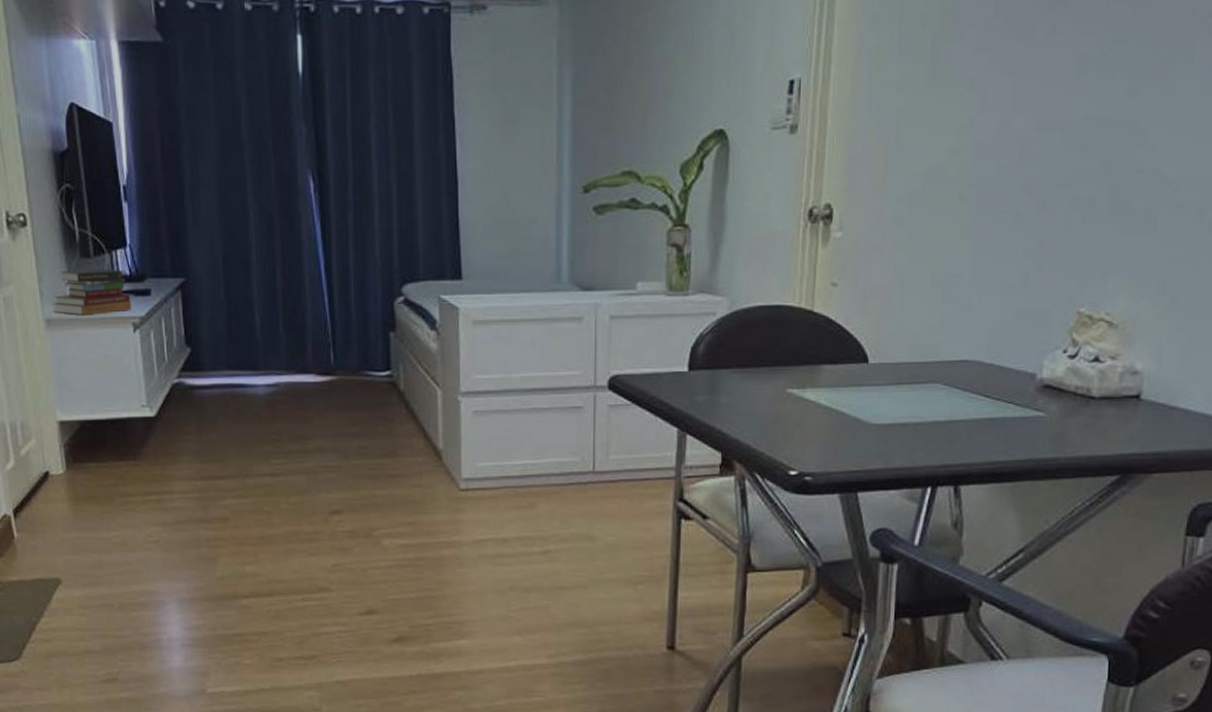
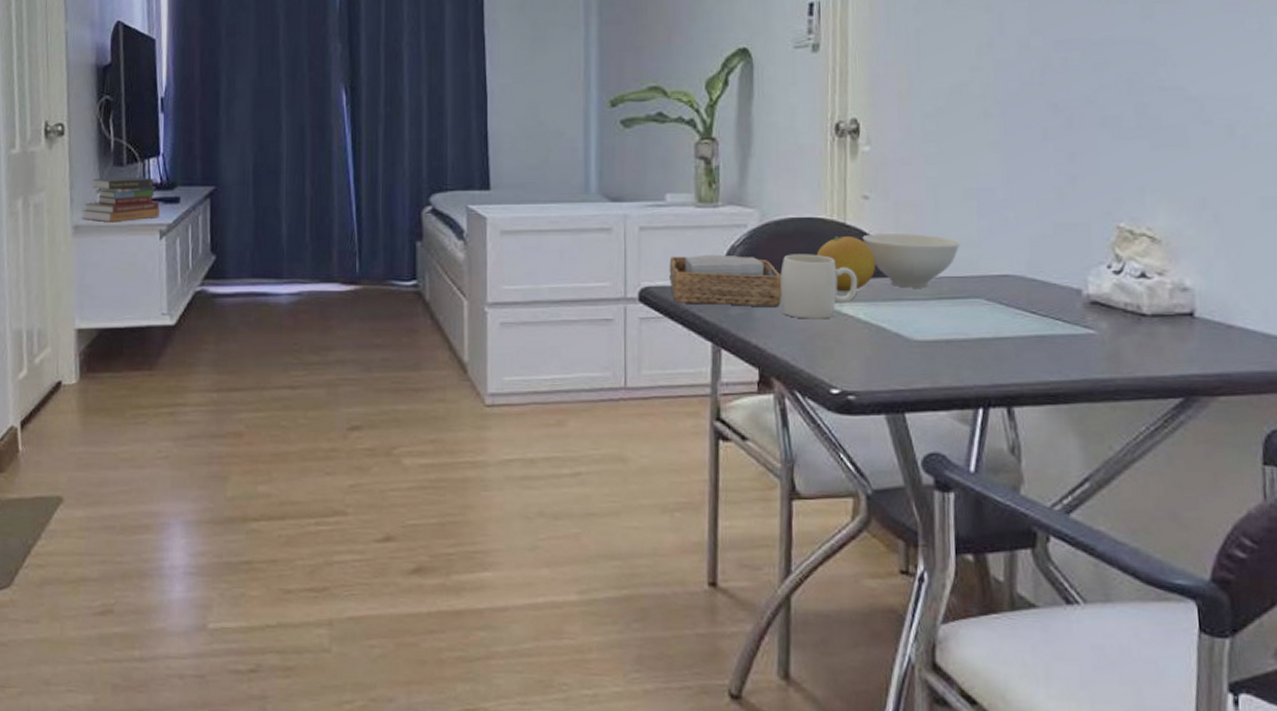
napkin holder: none [638,342,748,394] -> present [669,254,782,308]
mug: none [745,341,821,405] -> present [779,254,858,319]
fruit: none [782,323,840,378] -> present [816,235,876,292]
bowl: none [828,320,925,374] -> present [862,234,962,288]

